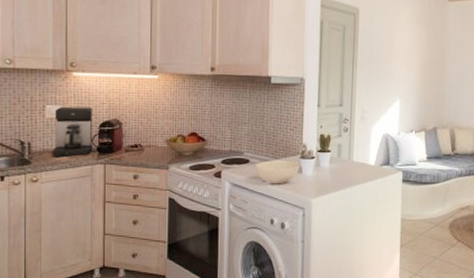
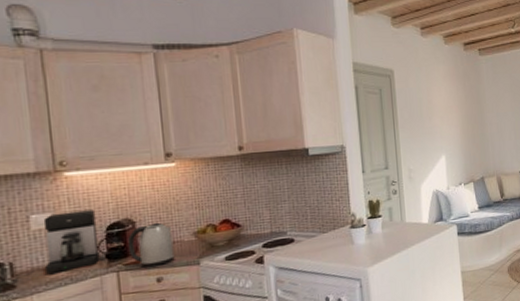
kettle: none [114,126,150,165] -> present [127,222,175,268]
bowl: present [254,160,300,184] -> none [300,232,351,261]

